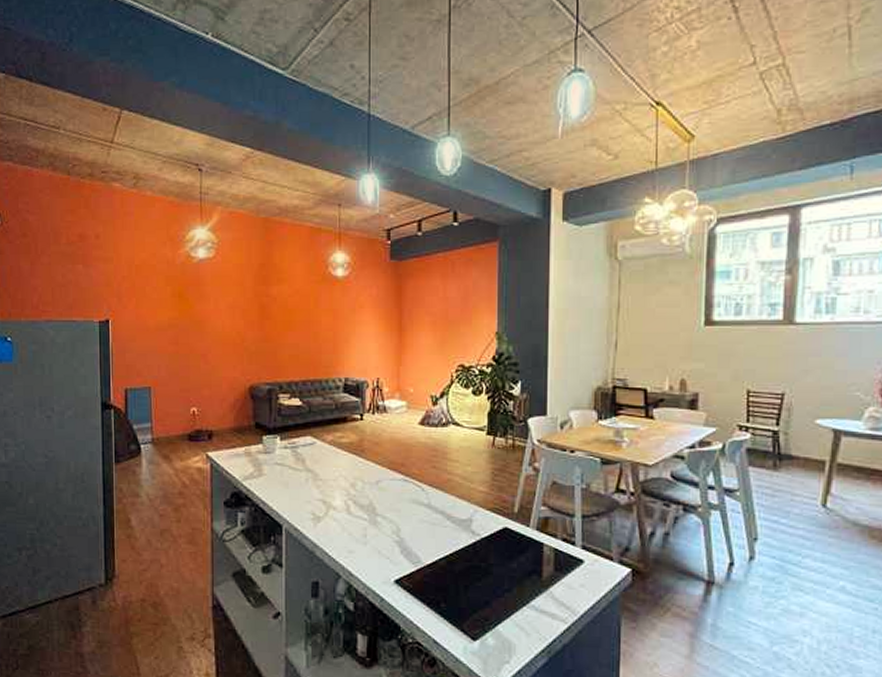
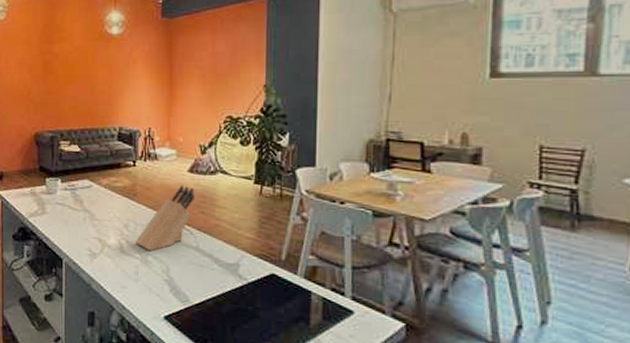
knife block: none [363,438,426,511] -> present [135,185,194,252]

